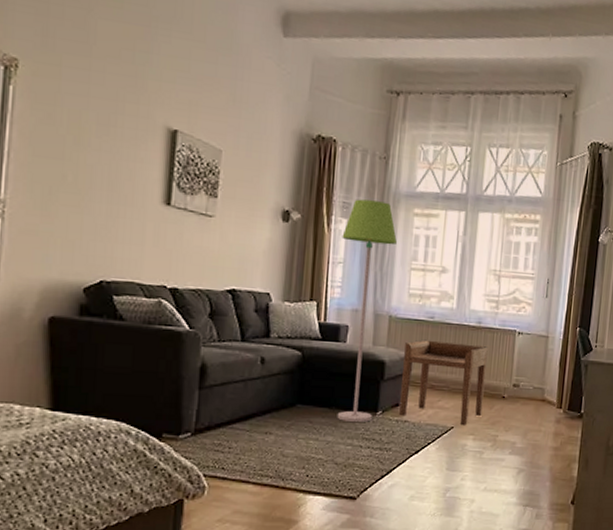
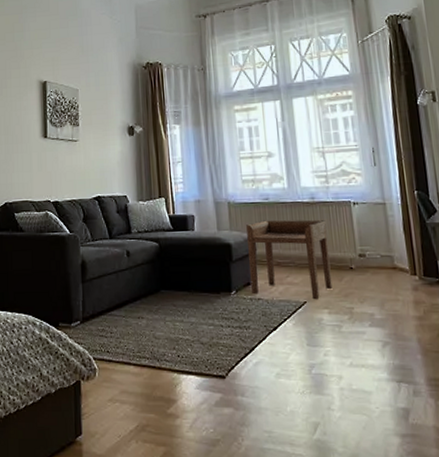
floor lamp: present [337,199,397,423] -> none [177,105,228,304]

